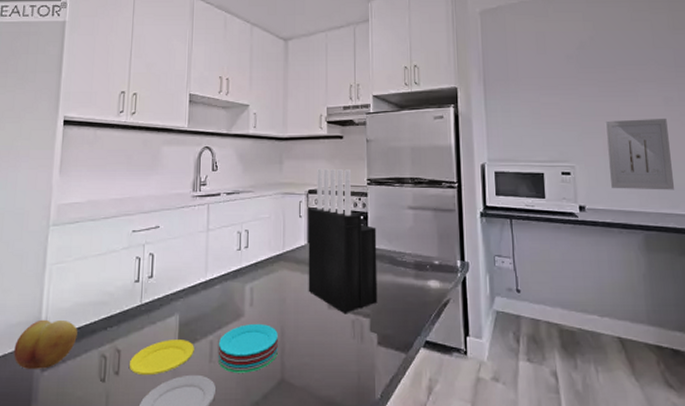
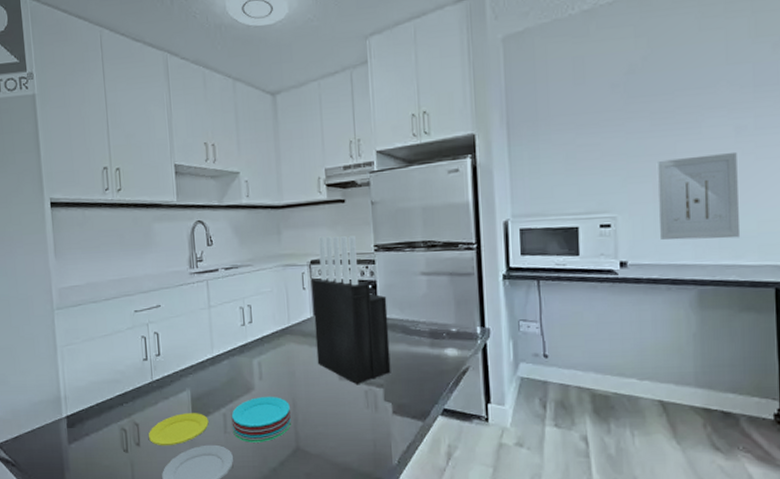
fruit: present [14,319,78,369] -> none [40,397,97,442]

